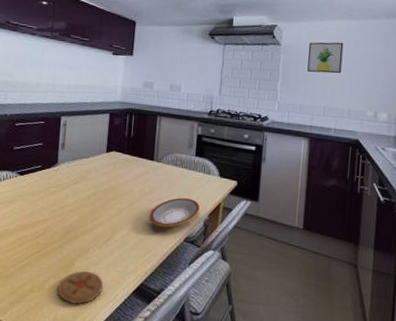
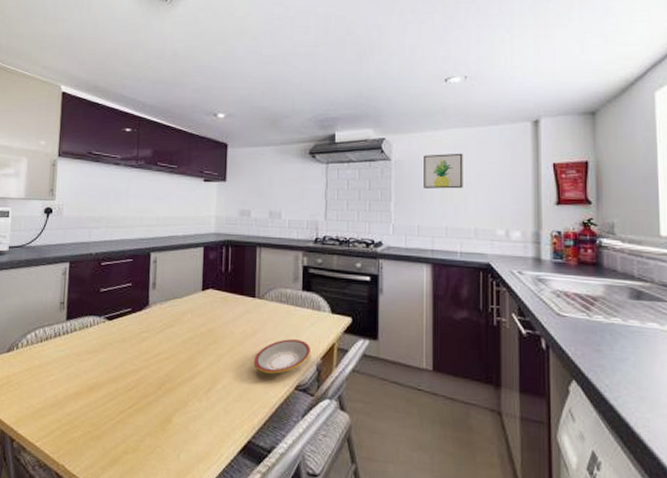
coaster: present [57,271,104,305] -> none [153,427,206,468]

